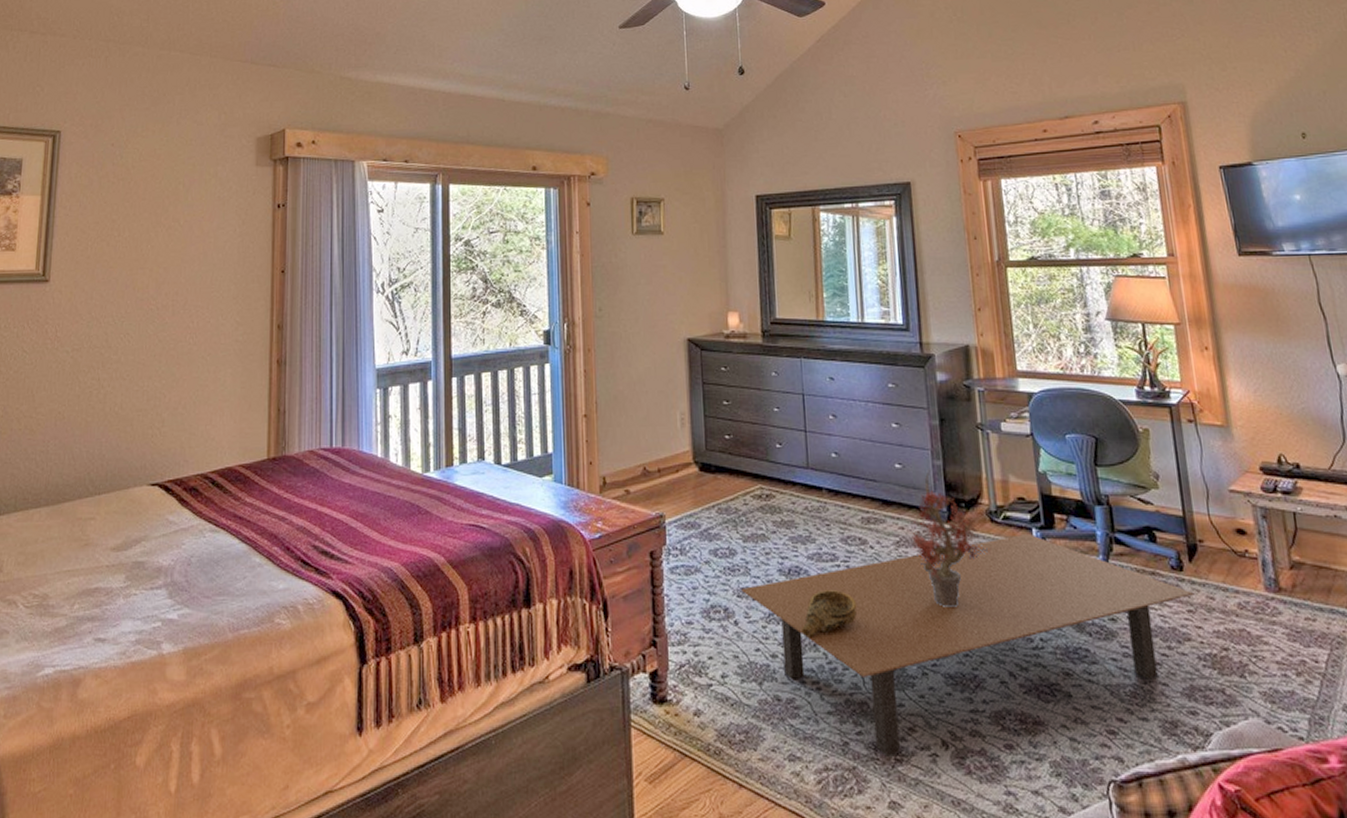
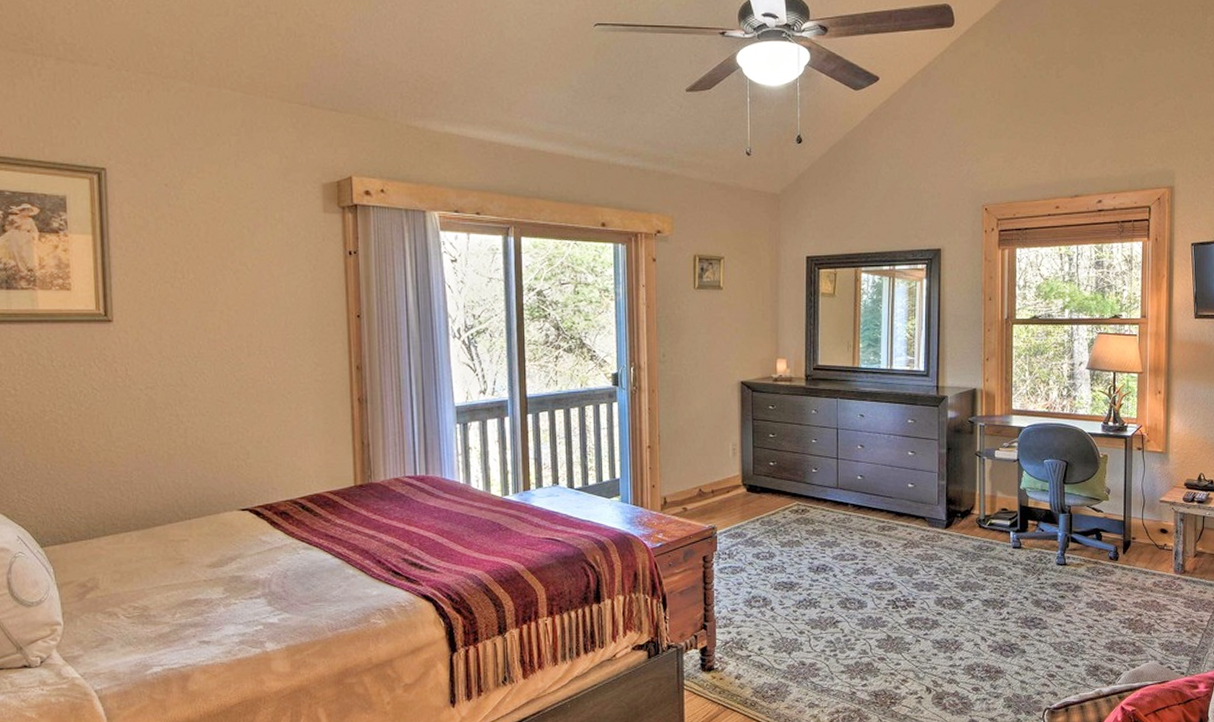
coffee table: present [741,533,1193,757] -> none [778,535,1123,701]
decorative bowl: present [802,590,858,638] -> none [825,582,870,618]
potted plant: present [907,469,992,609] -> none [913,488,978,593]

